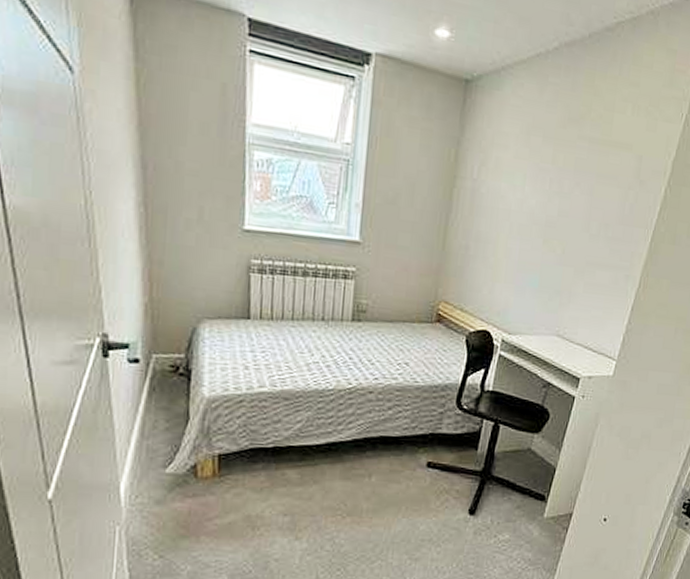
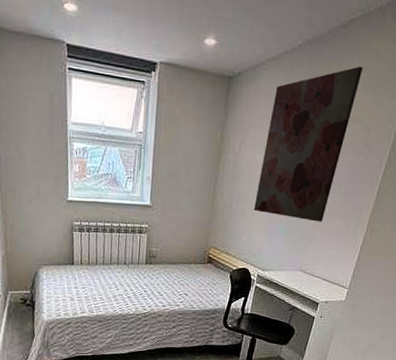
wall art: none [498,80,633,274] -> present [254,66,364,222]

